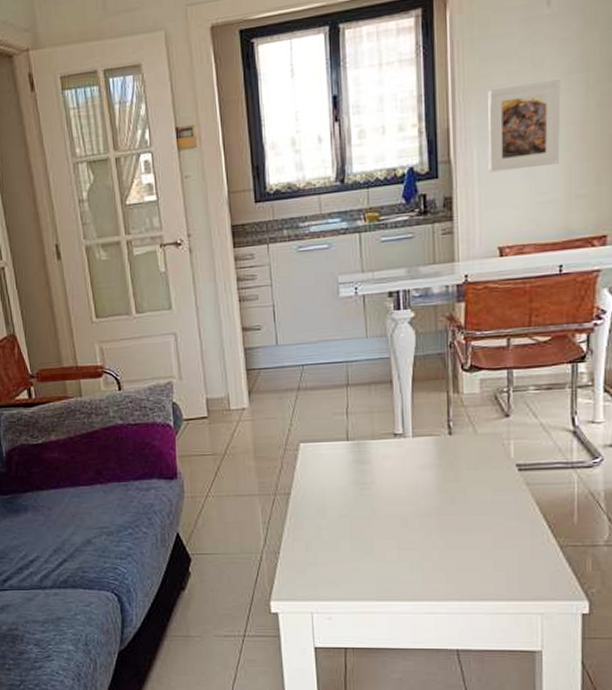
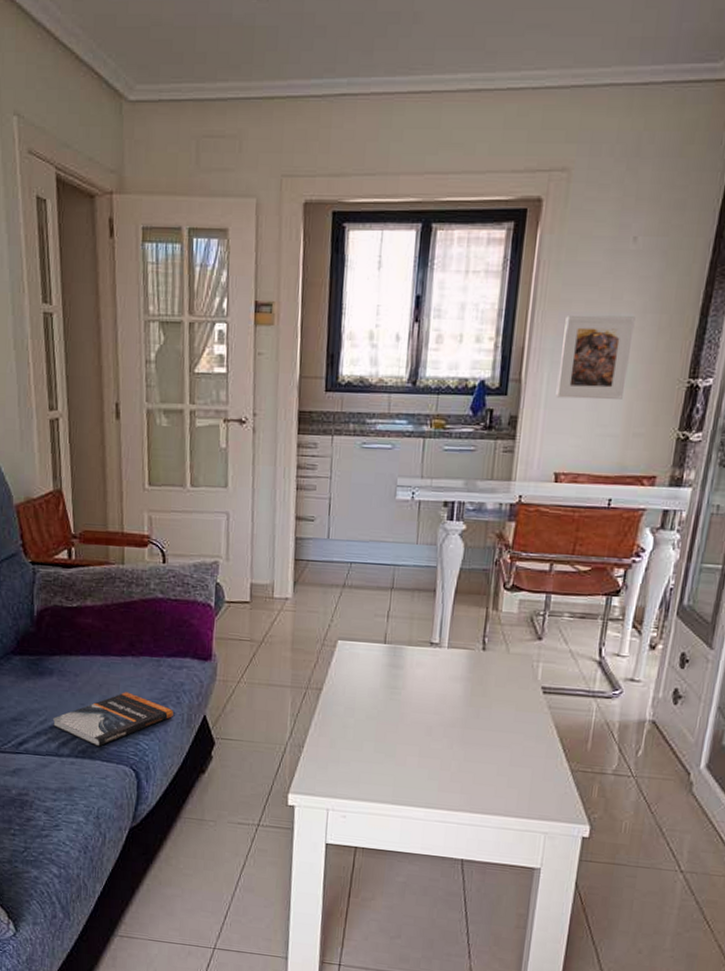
book: none [32,519,147,575] -> present [52,692,173,747]

